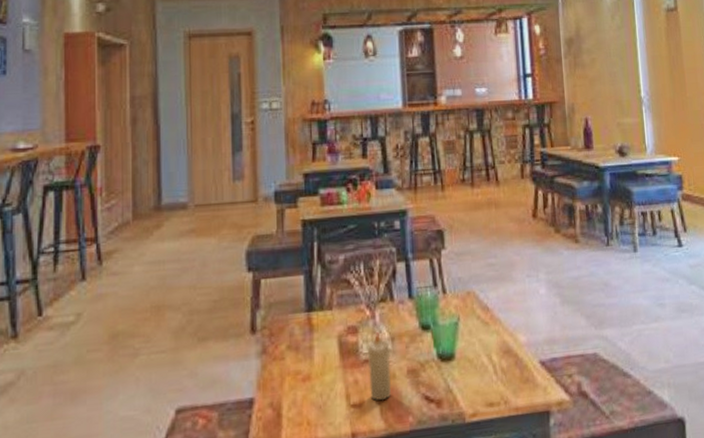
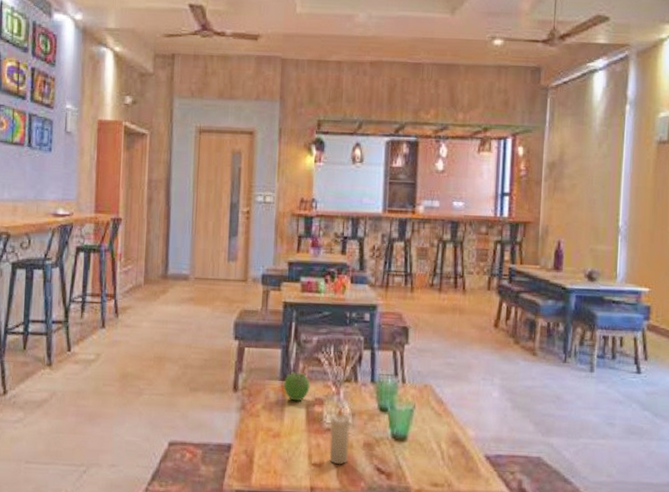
fruit: none [310,298,341,334] -> present [284,370,310,401]

